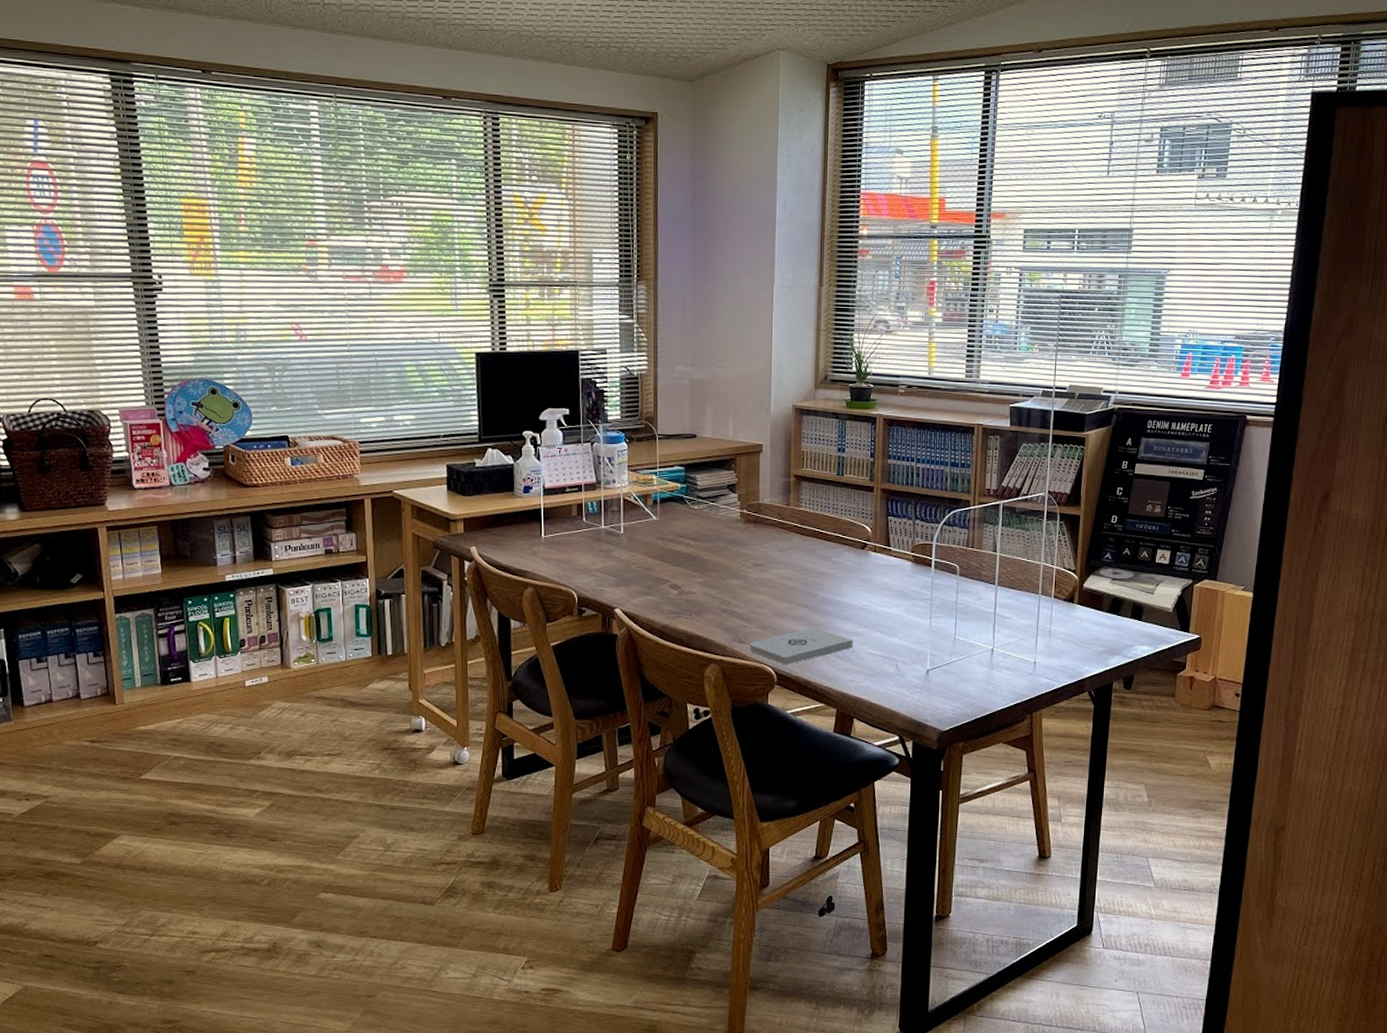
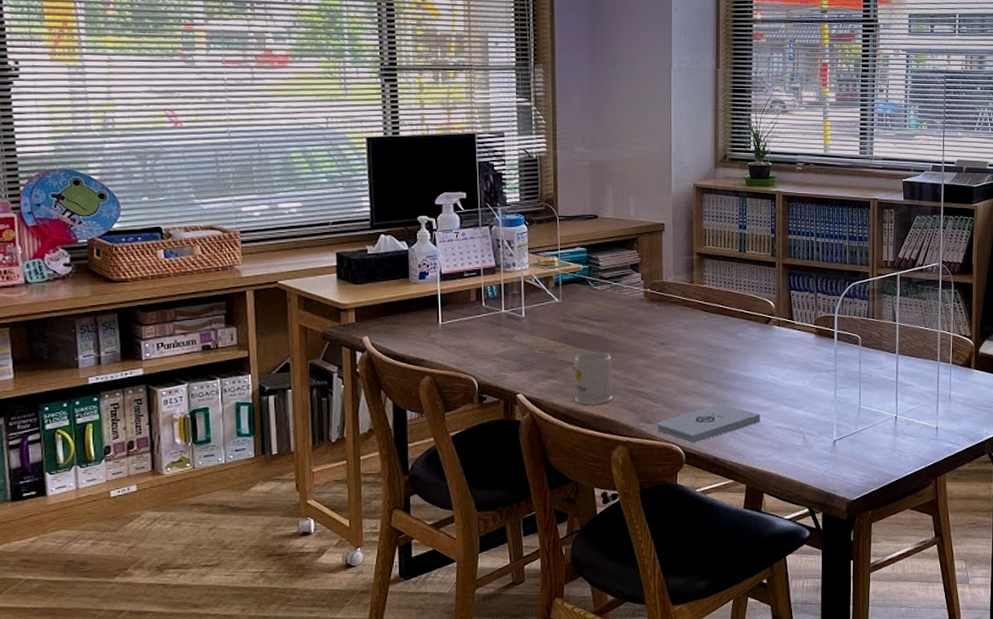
mug: none [669,570,708,622] -> present [574,351,613,405]

